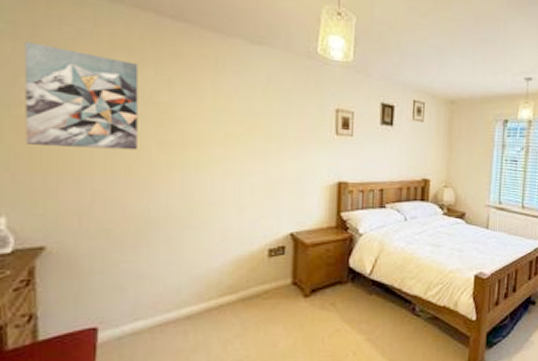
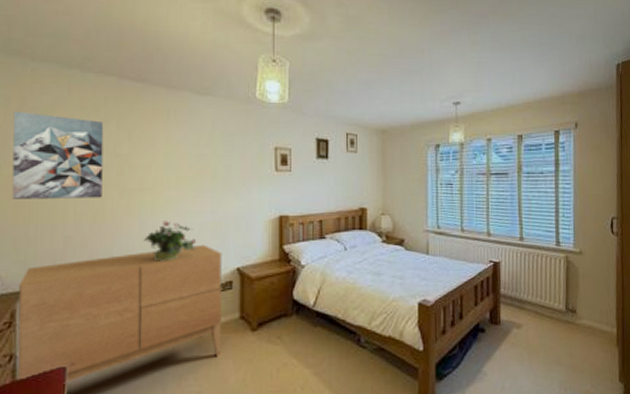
sideboard: none [36,207,274,346] -> present [18,244,222,384]
potted plant: none [185,179,247,222] -> present [143,220,197,261]

